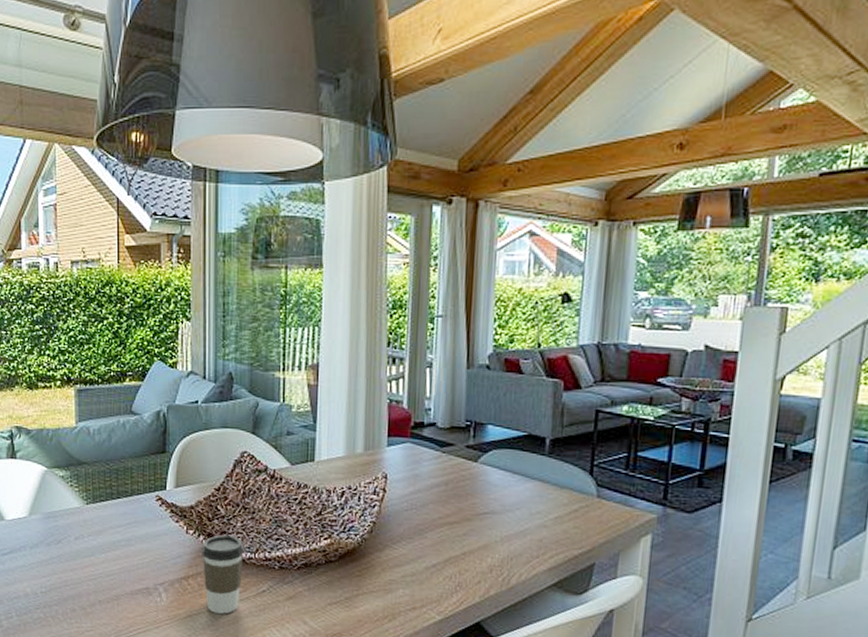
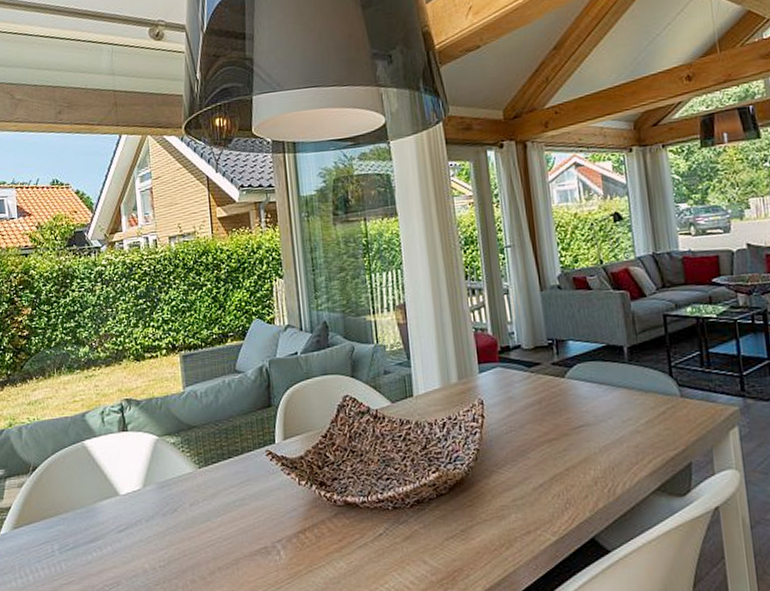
coffee cup: present [201,535,244,614] -> none [315,481,358,565]

